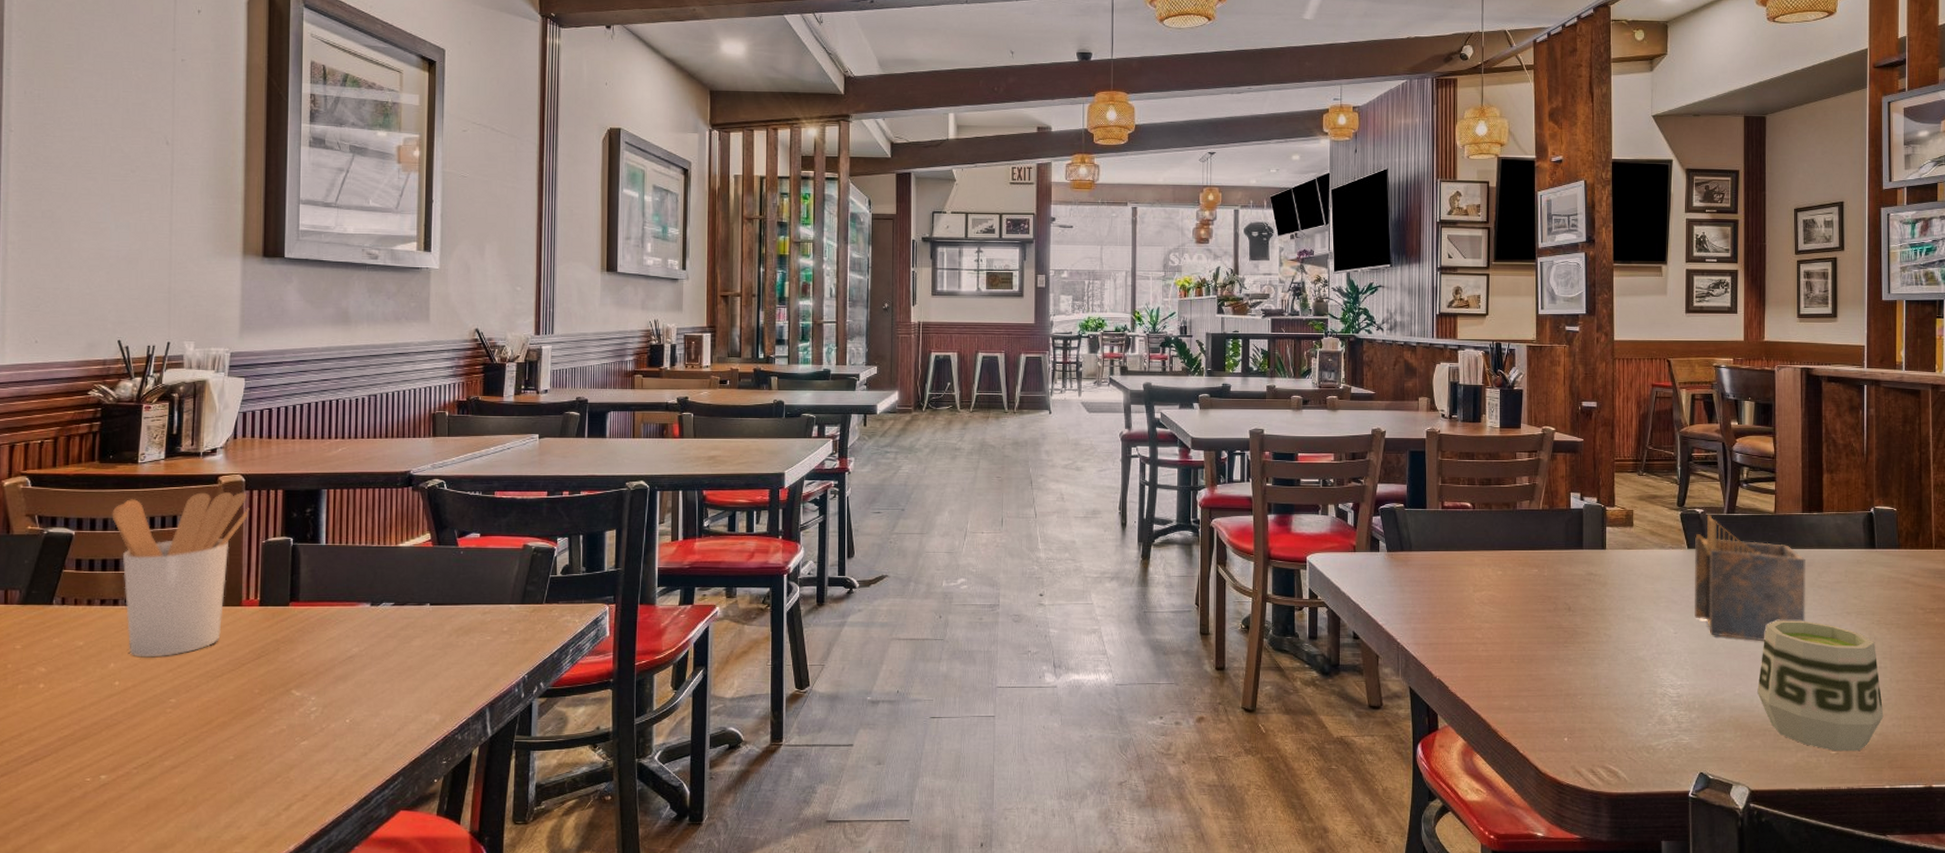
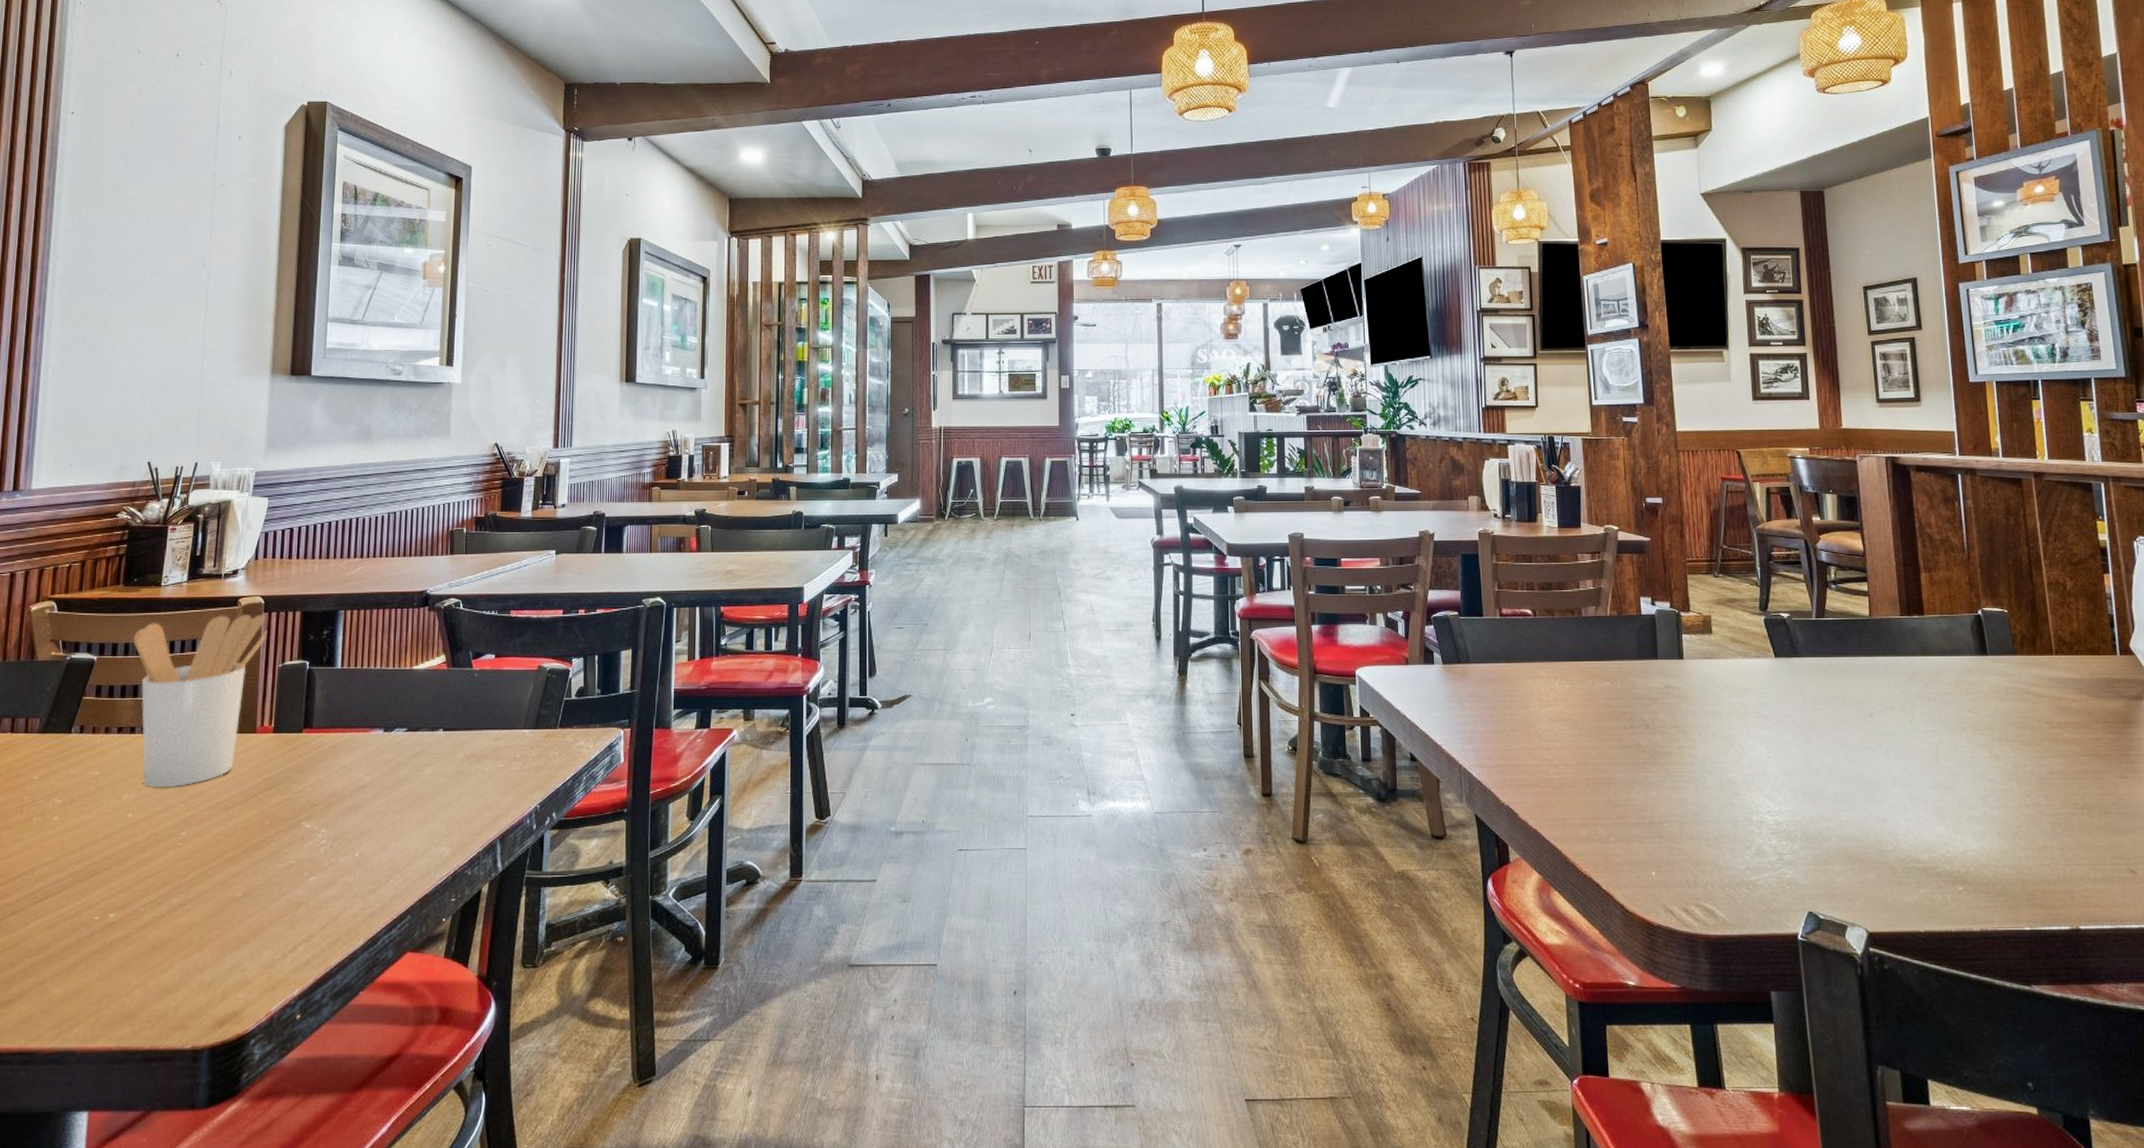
napkin holder: present [1695,515,1805,641] -> none [1782,620,1915,760]
cup: present [1757,620,1884,752] -> none [1866,737,2015,888]

